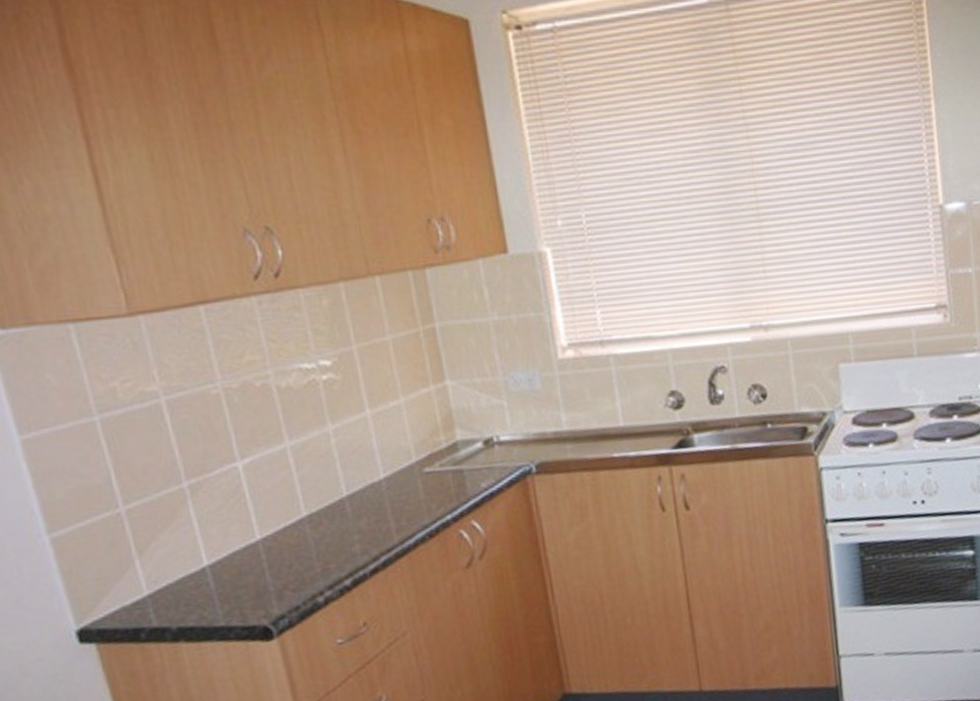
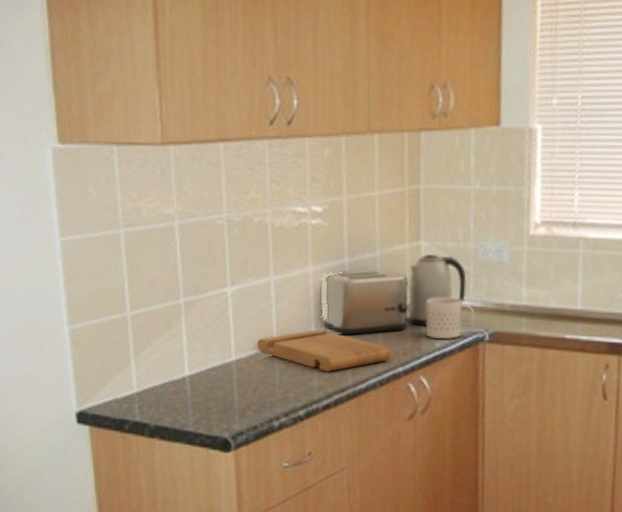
cutting board: none [284,489,437,534] -> present [258,329,392,372]
toaster: none [348,415,447,492] -> present [322,269,409,336]
kettle: none [439,393,505,469] -> present [408,254,467,326]
mug: none [463,434,519,480] -> present [425,297,475,340]

